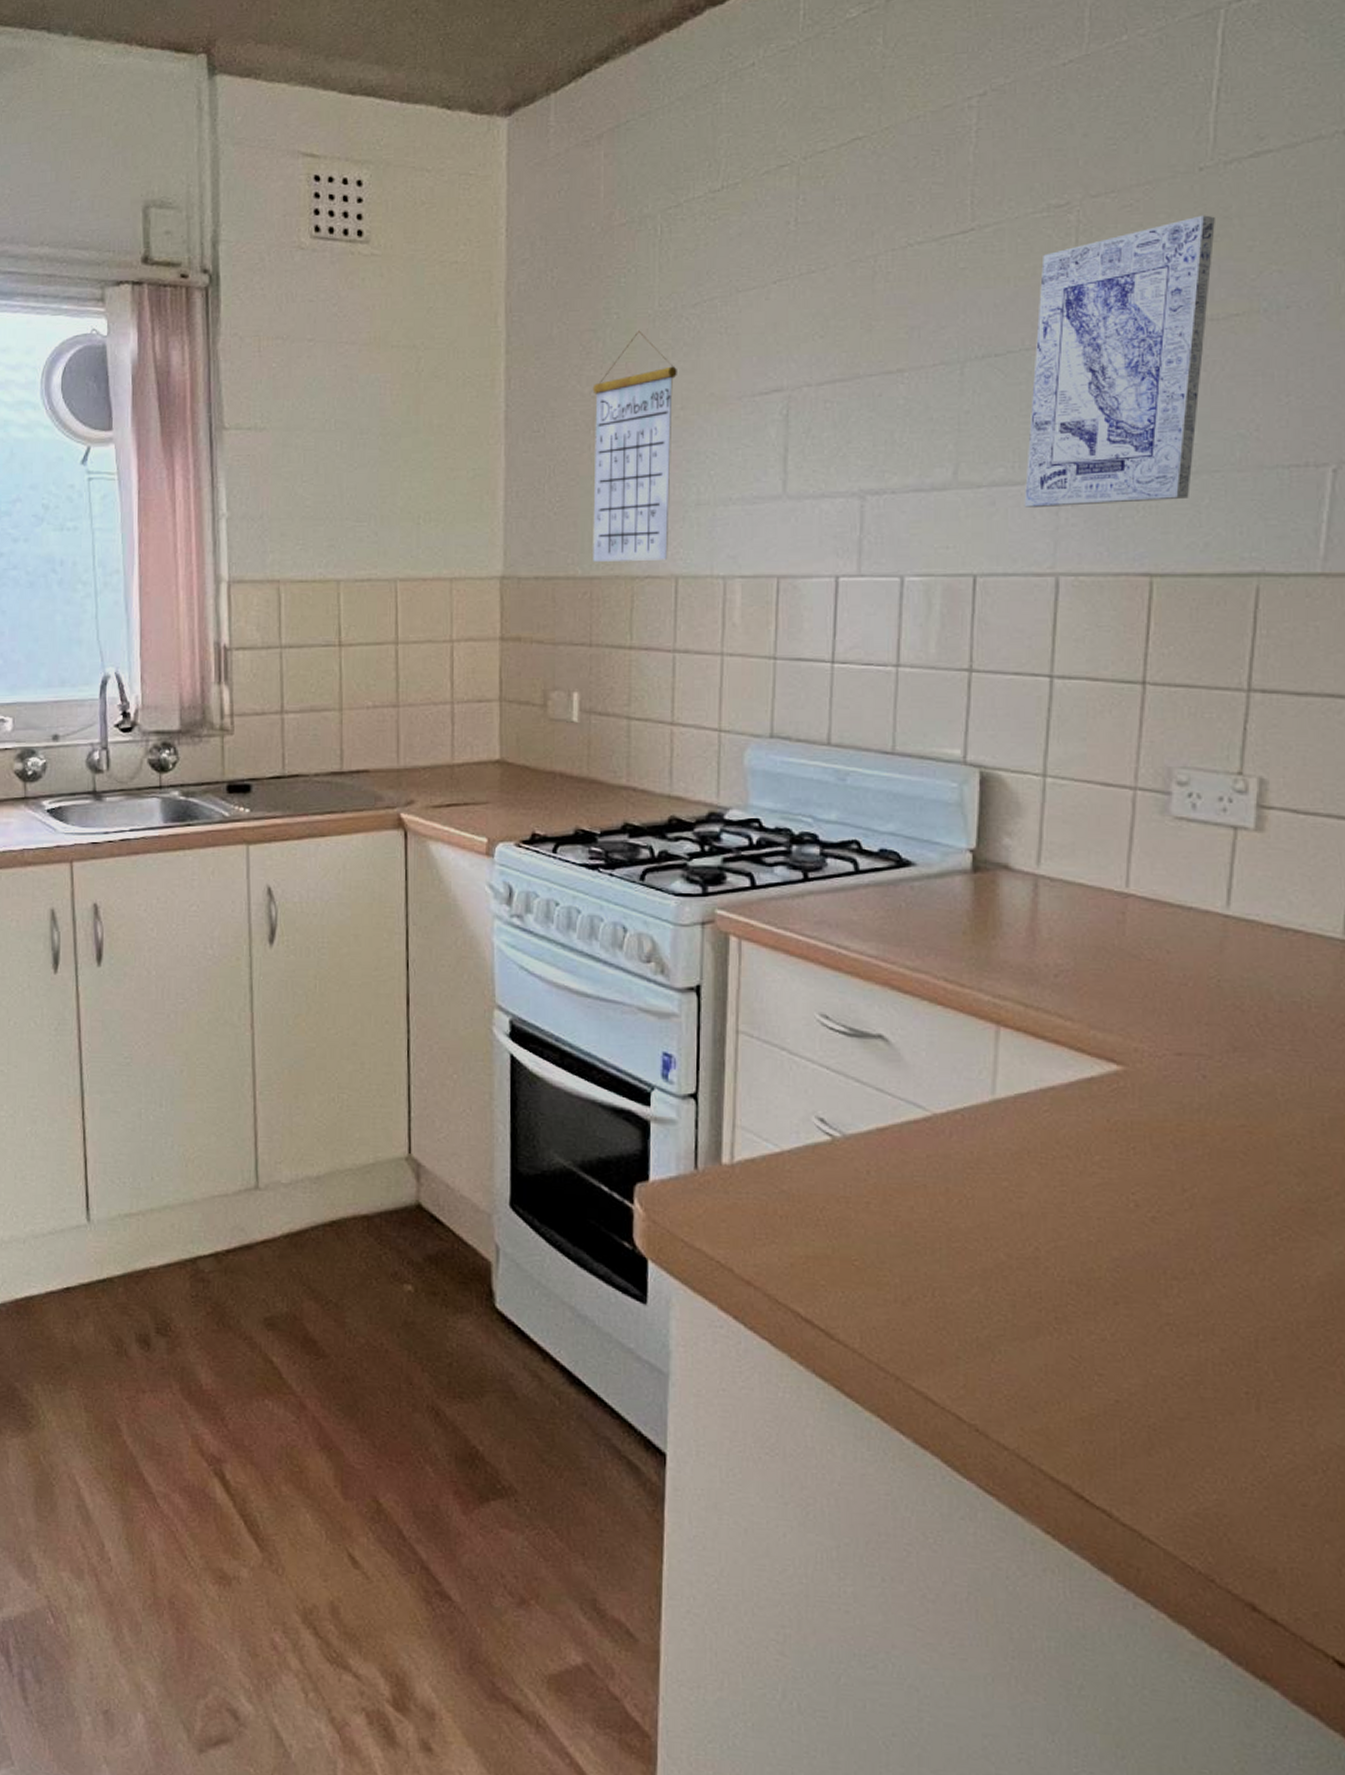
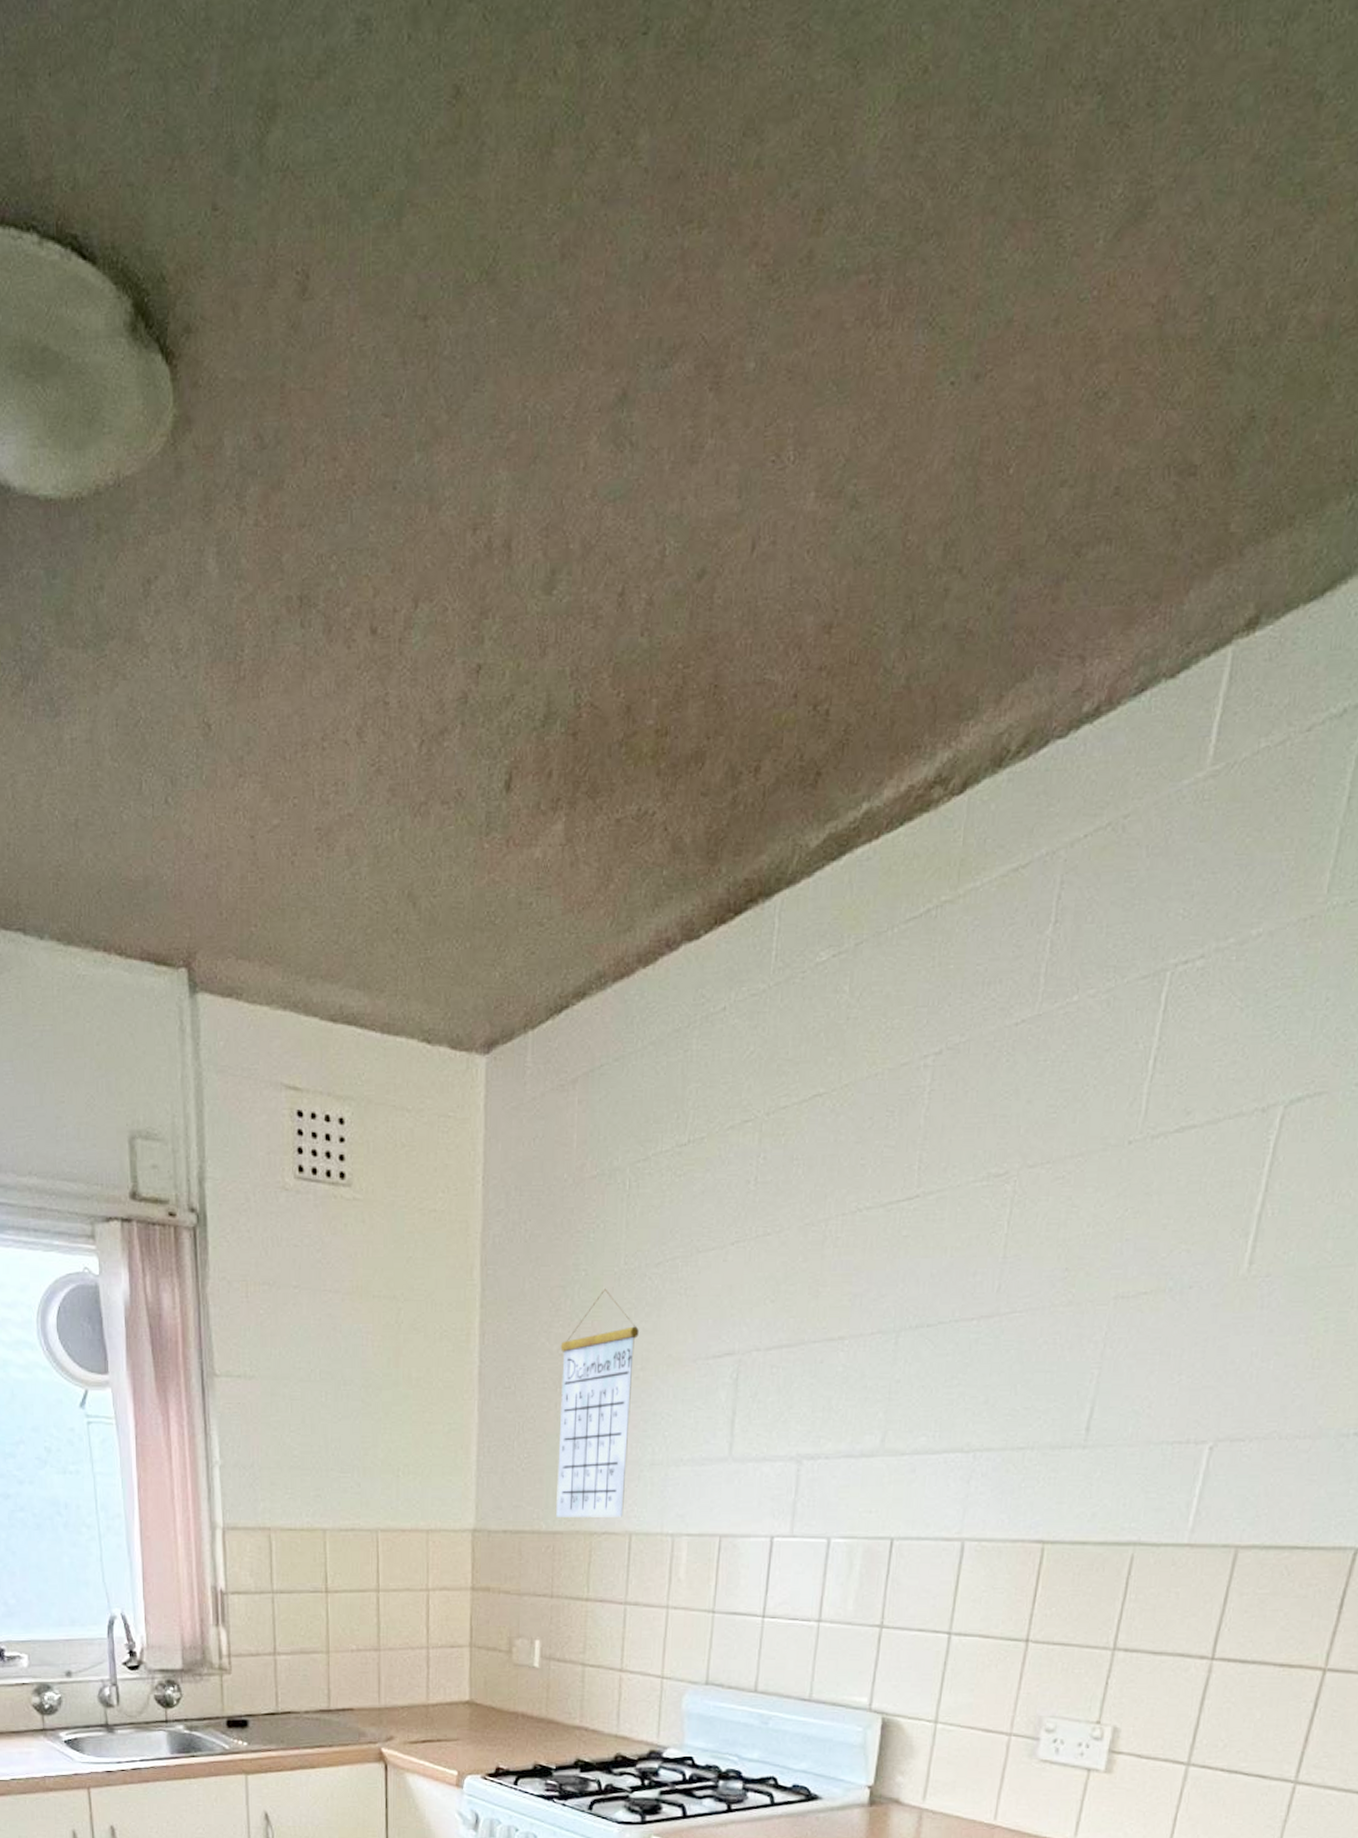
wall art: present [1024,215,1215,507] -> none [940,1190,1137,1475]

